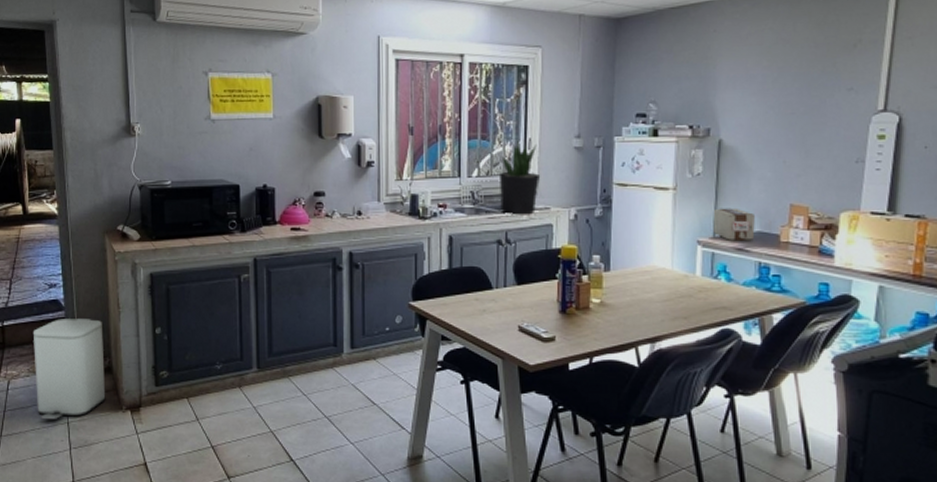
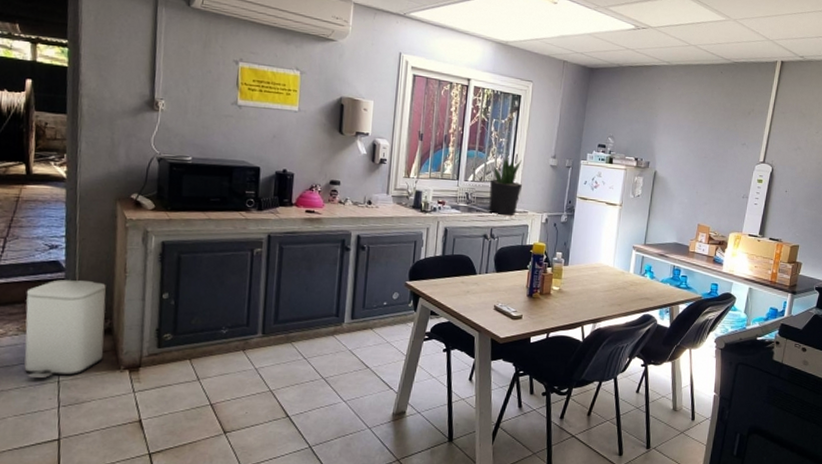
box: present [713,208,755,242] -> none [645,223,674,250]

